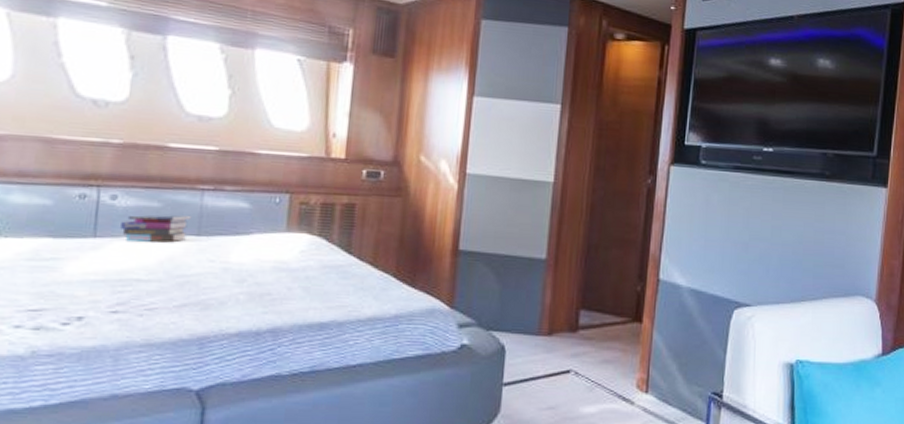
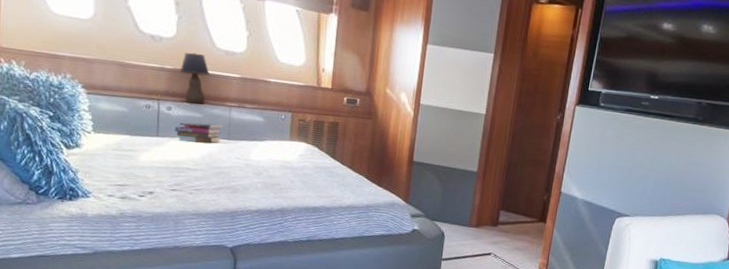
table lamp: none [131,120,175,190] -> present [179,53,210,105]

